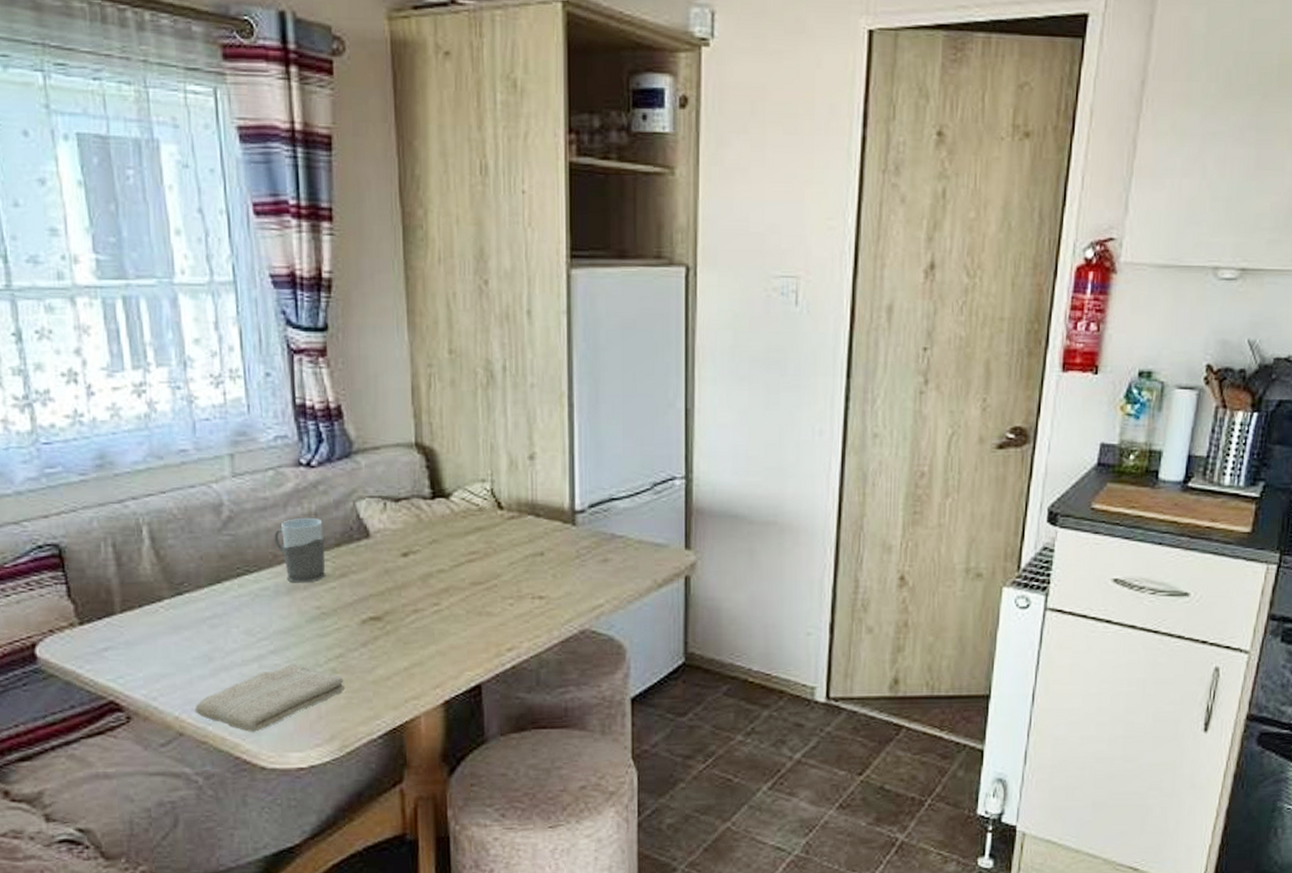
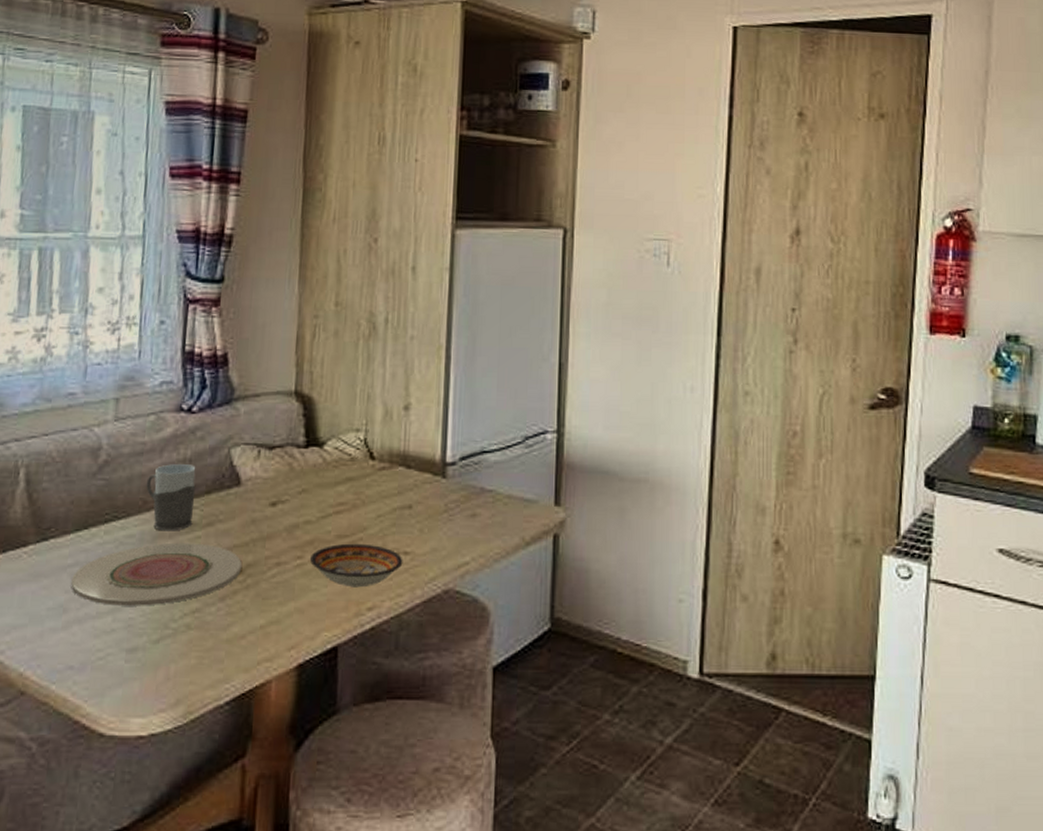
washcloth: present [194,664,346,732] -> none [40,618,198,693]
plate: none [212,593,381,654] -> present [71,542,243,606]
bowl: none [446,590,539,631] -> present [309,543,403,588]

